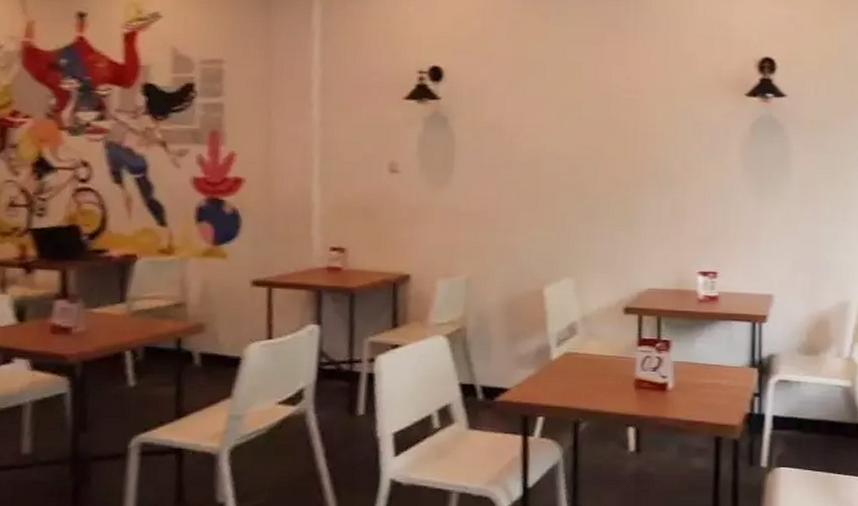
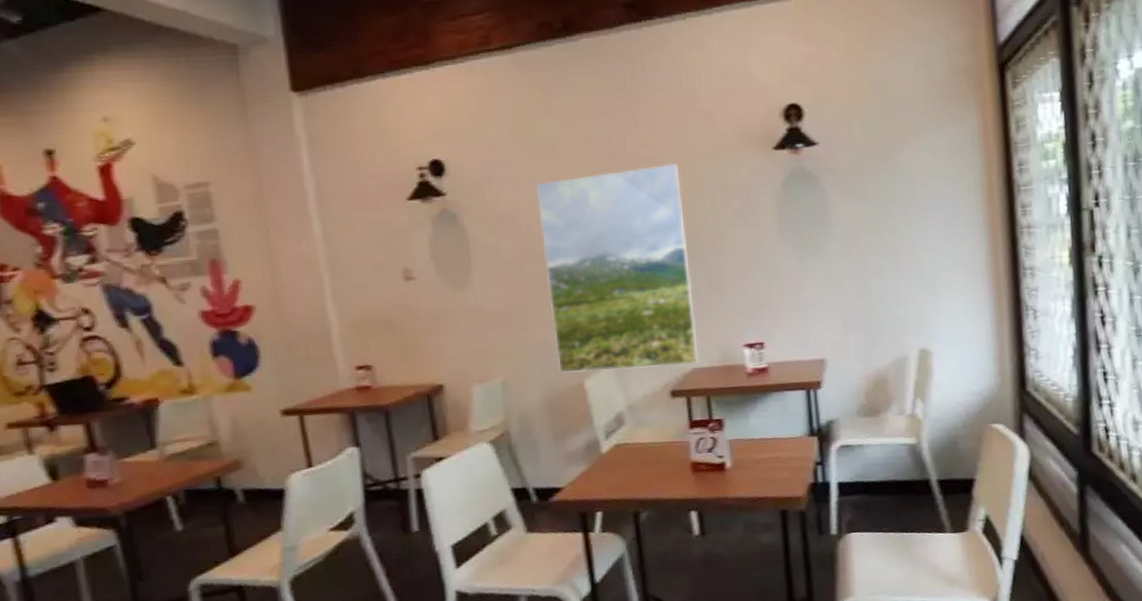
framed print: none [521,96,658,285] -> present [536,163,699,373]

